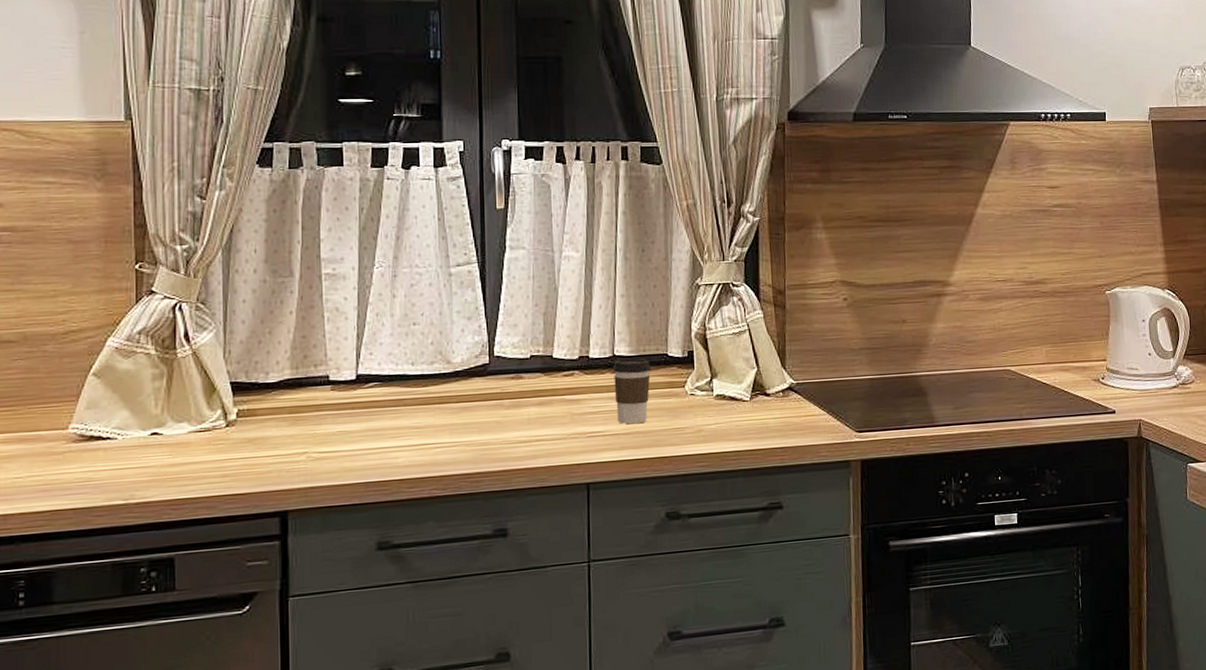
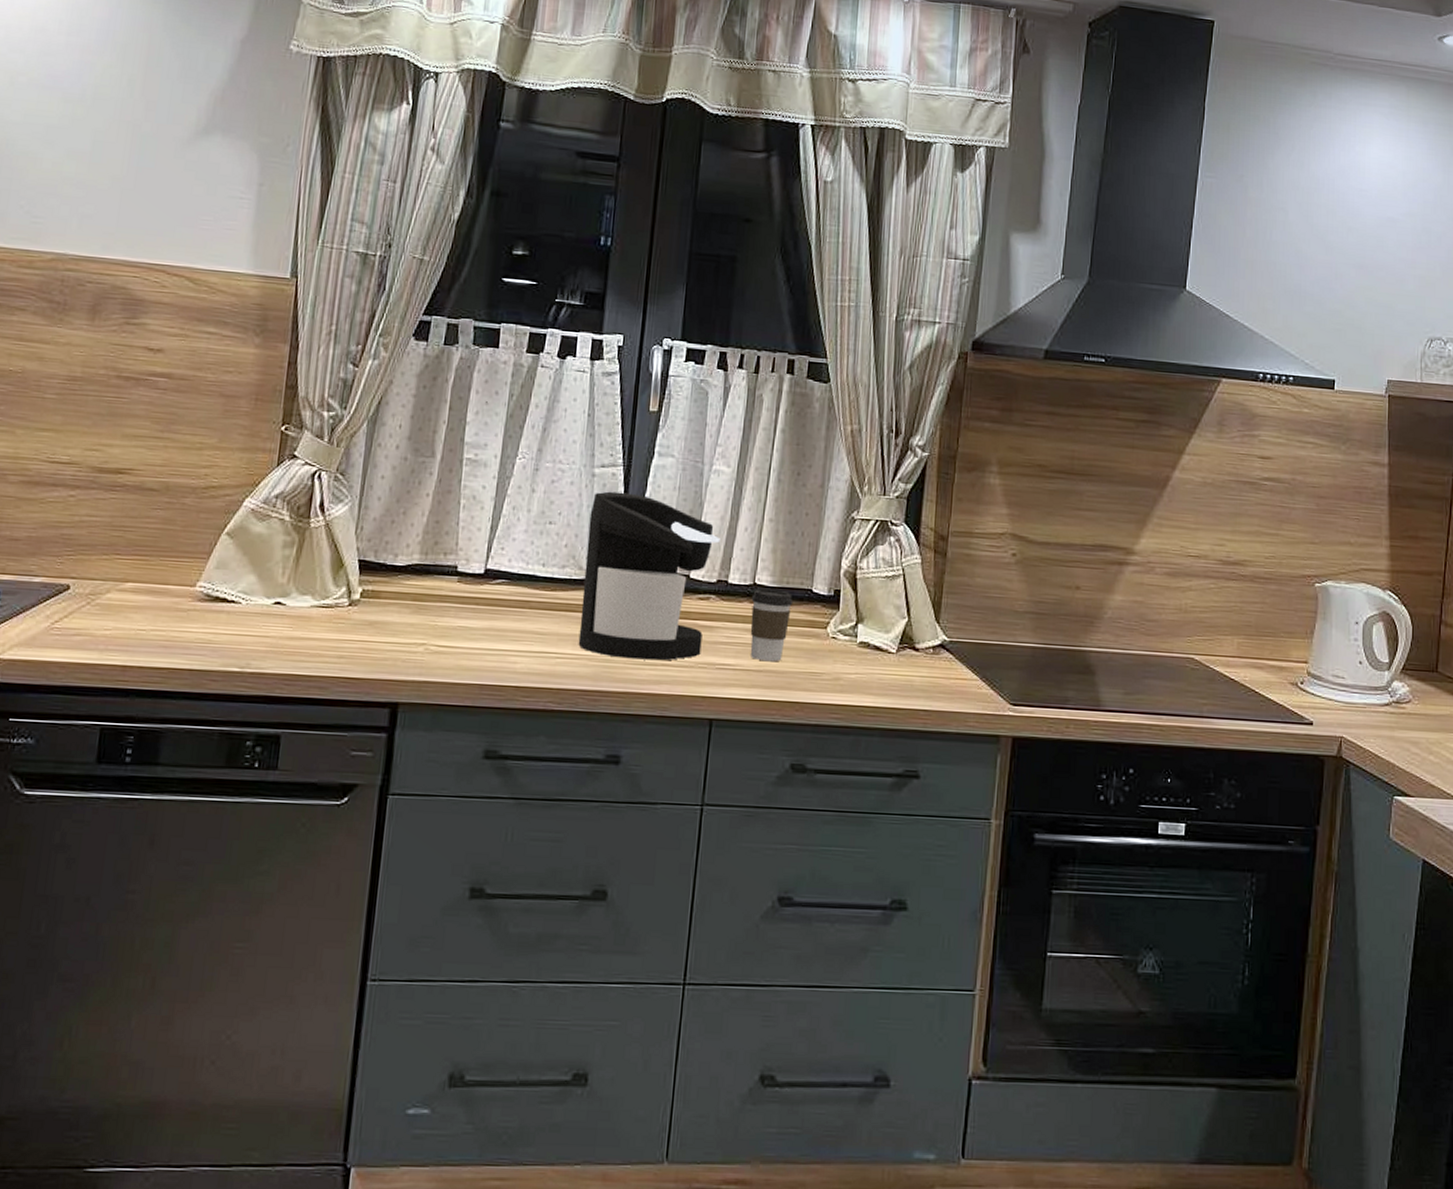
coffee maker: none [451,287,577,440] -> present [578,491,720,661]

